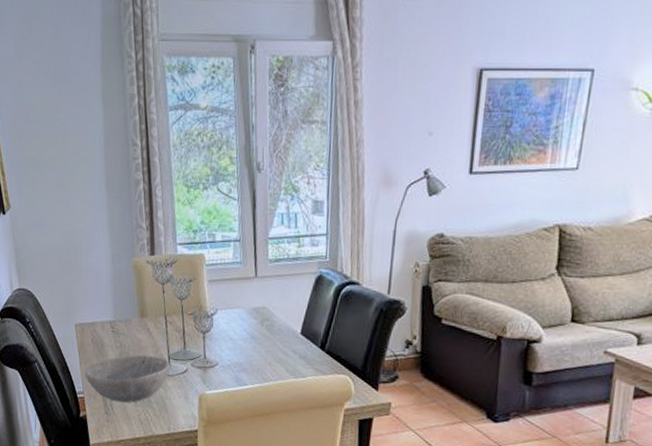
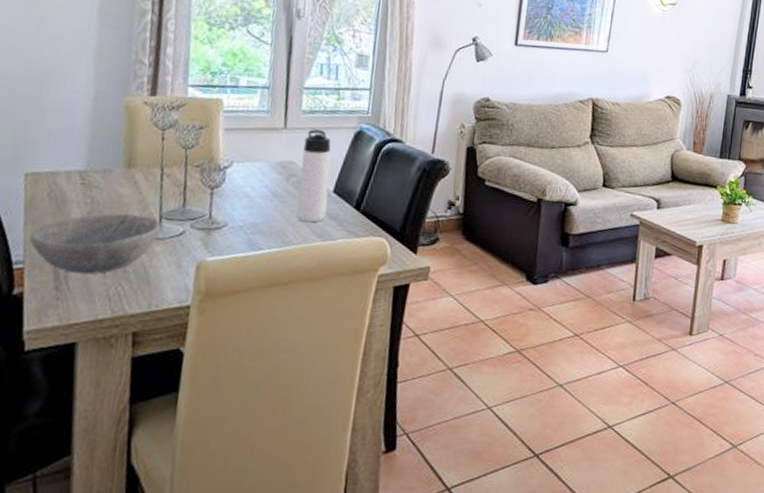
thermos bottle: none [271,276,297,362] -> present [296,129,331,223]

